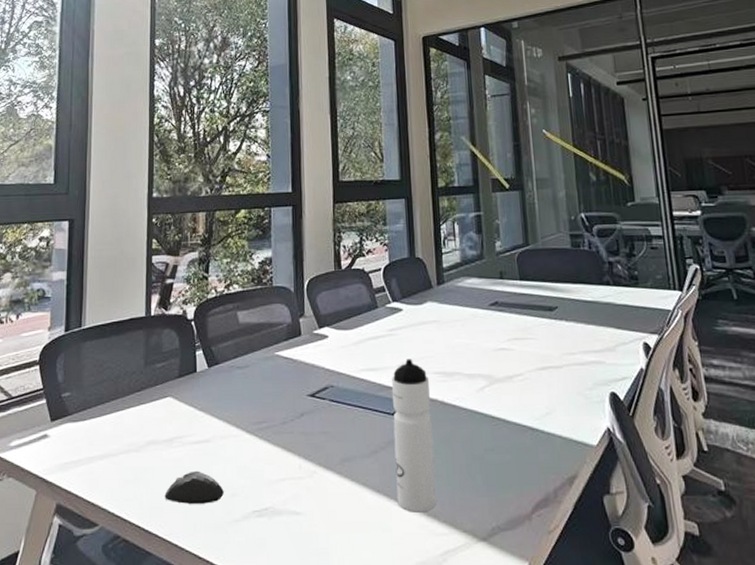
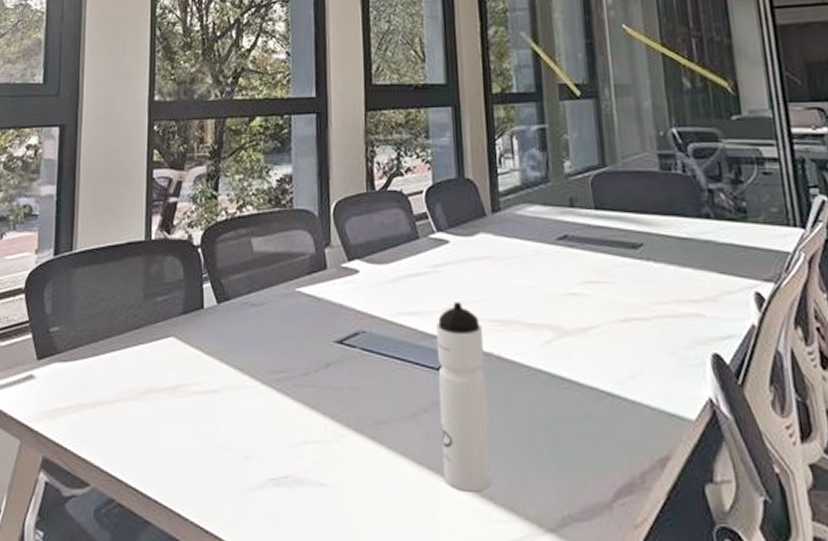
mouse: present [164,470,224,504] -> none [166,426,235,467]

